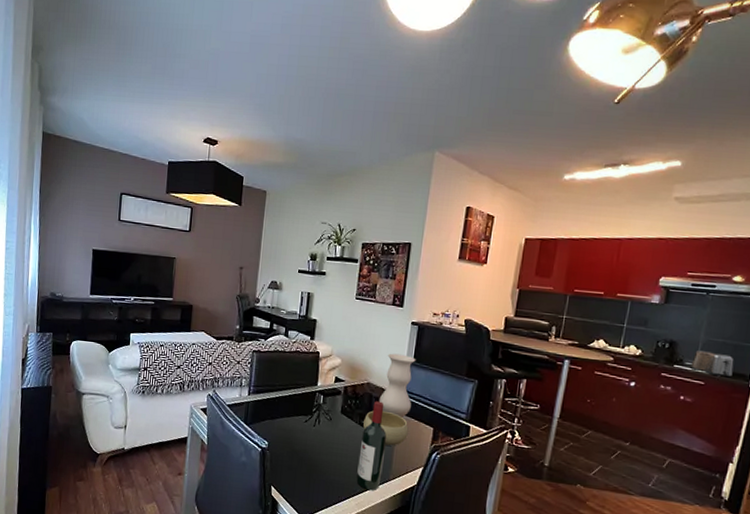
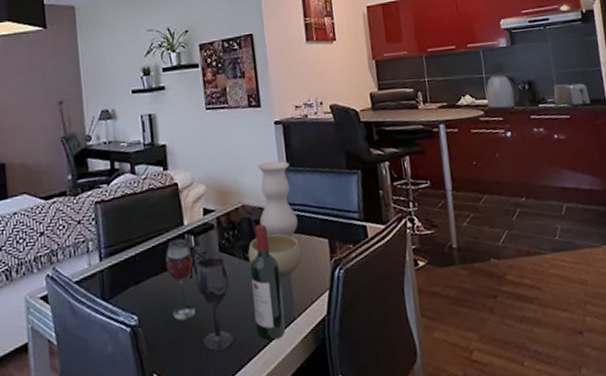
wineglass: none [294,394,319,456] -> present [165,239,196,321]
wine glass: none [312,413,345,486] -> present [196,255,235,352]
kettle: none [619,327,659,364] -> present [486,74,520,111]

